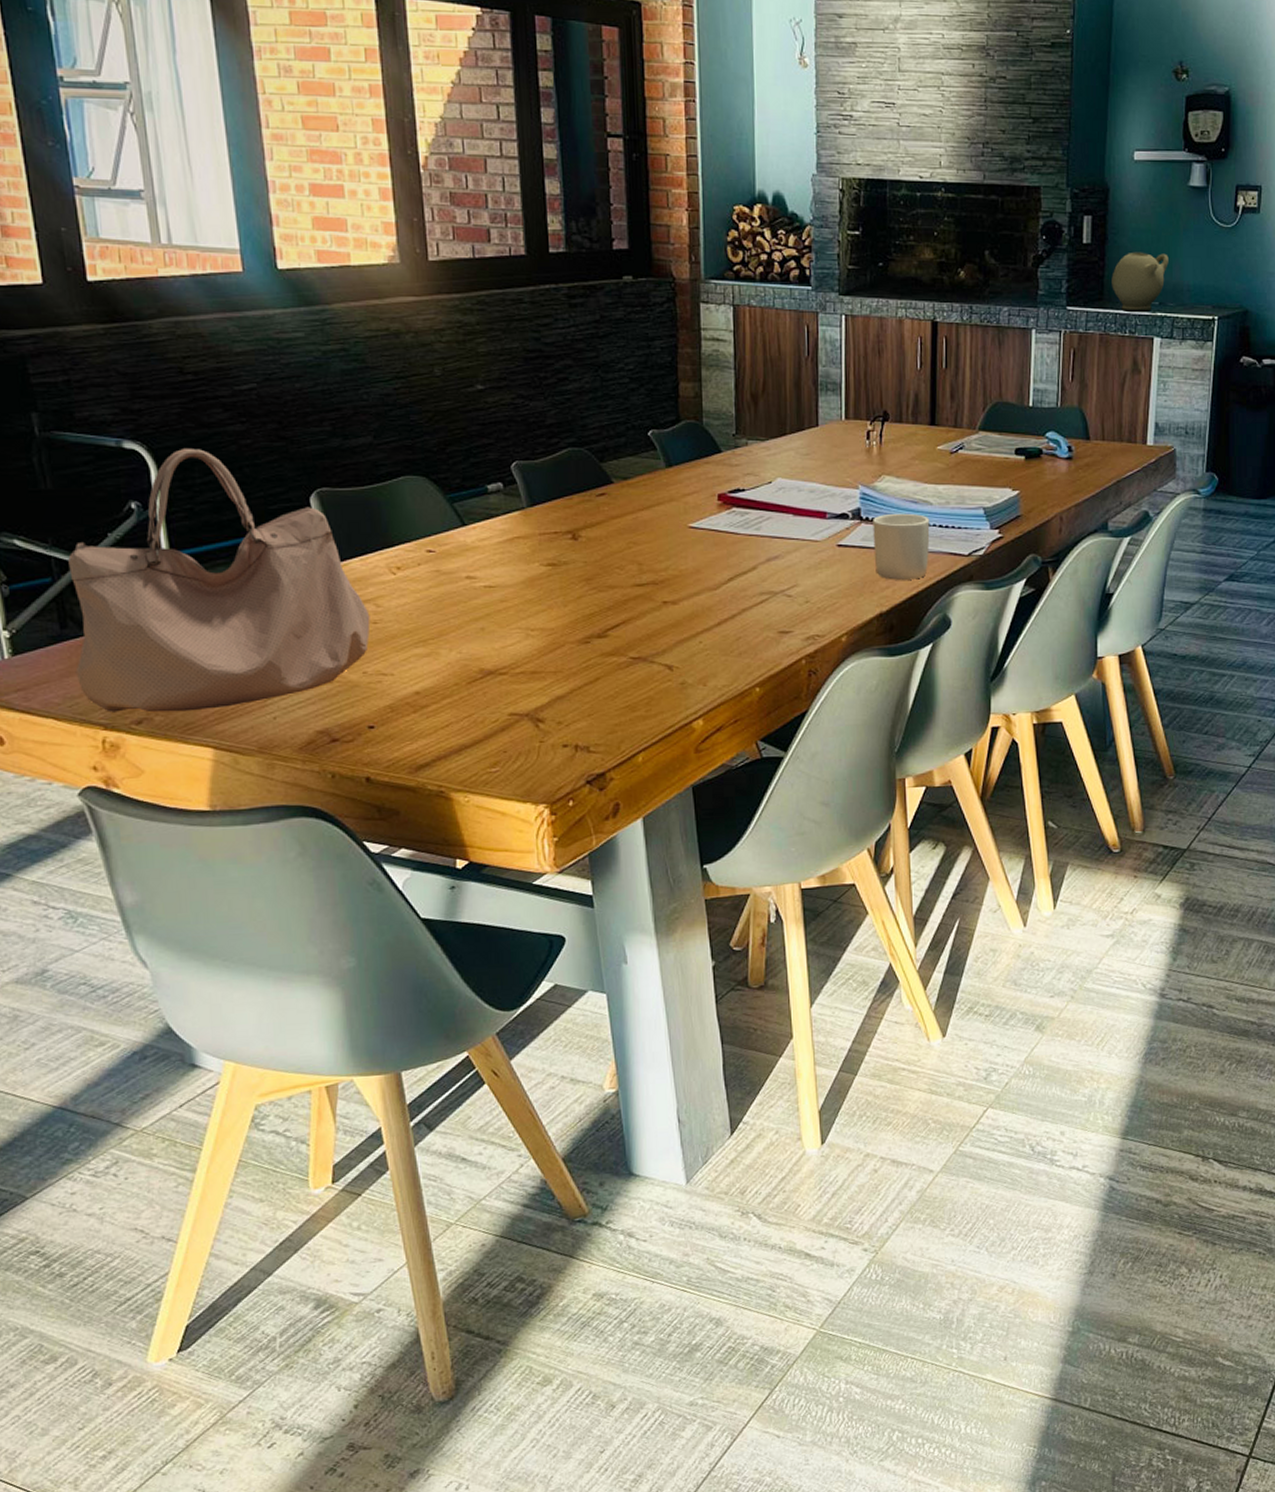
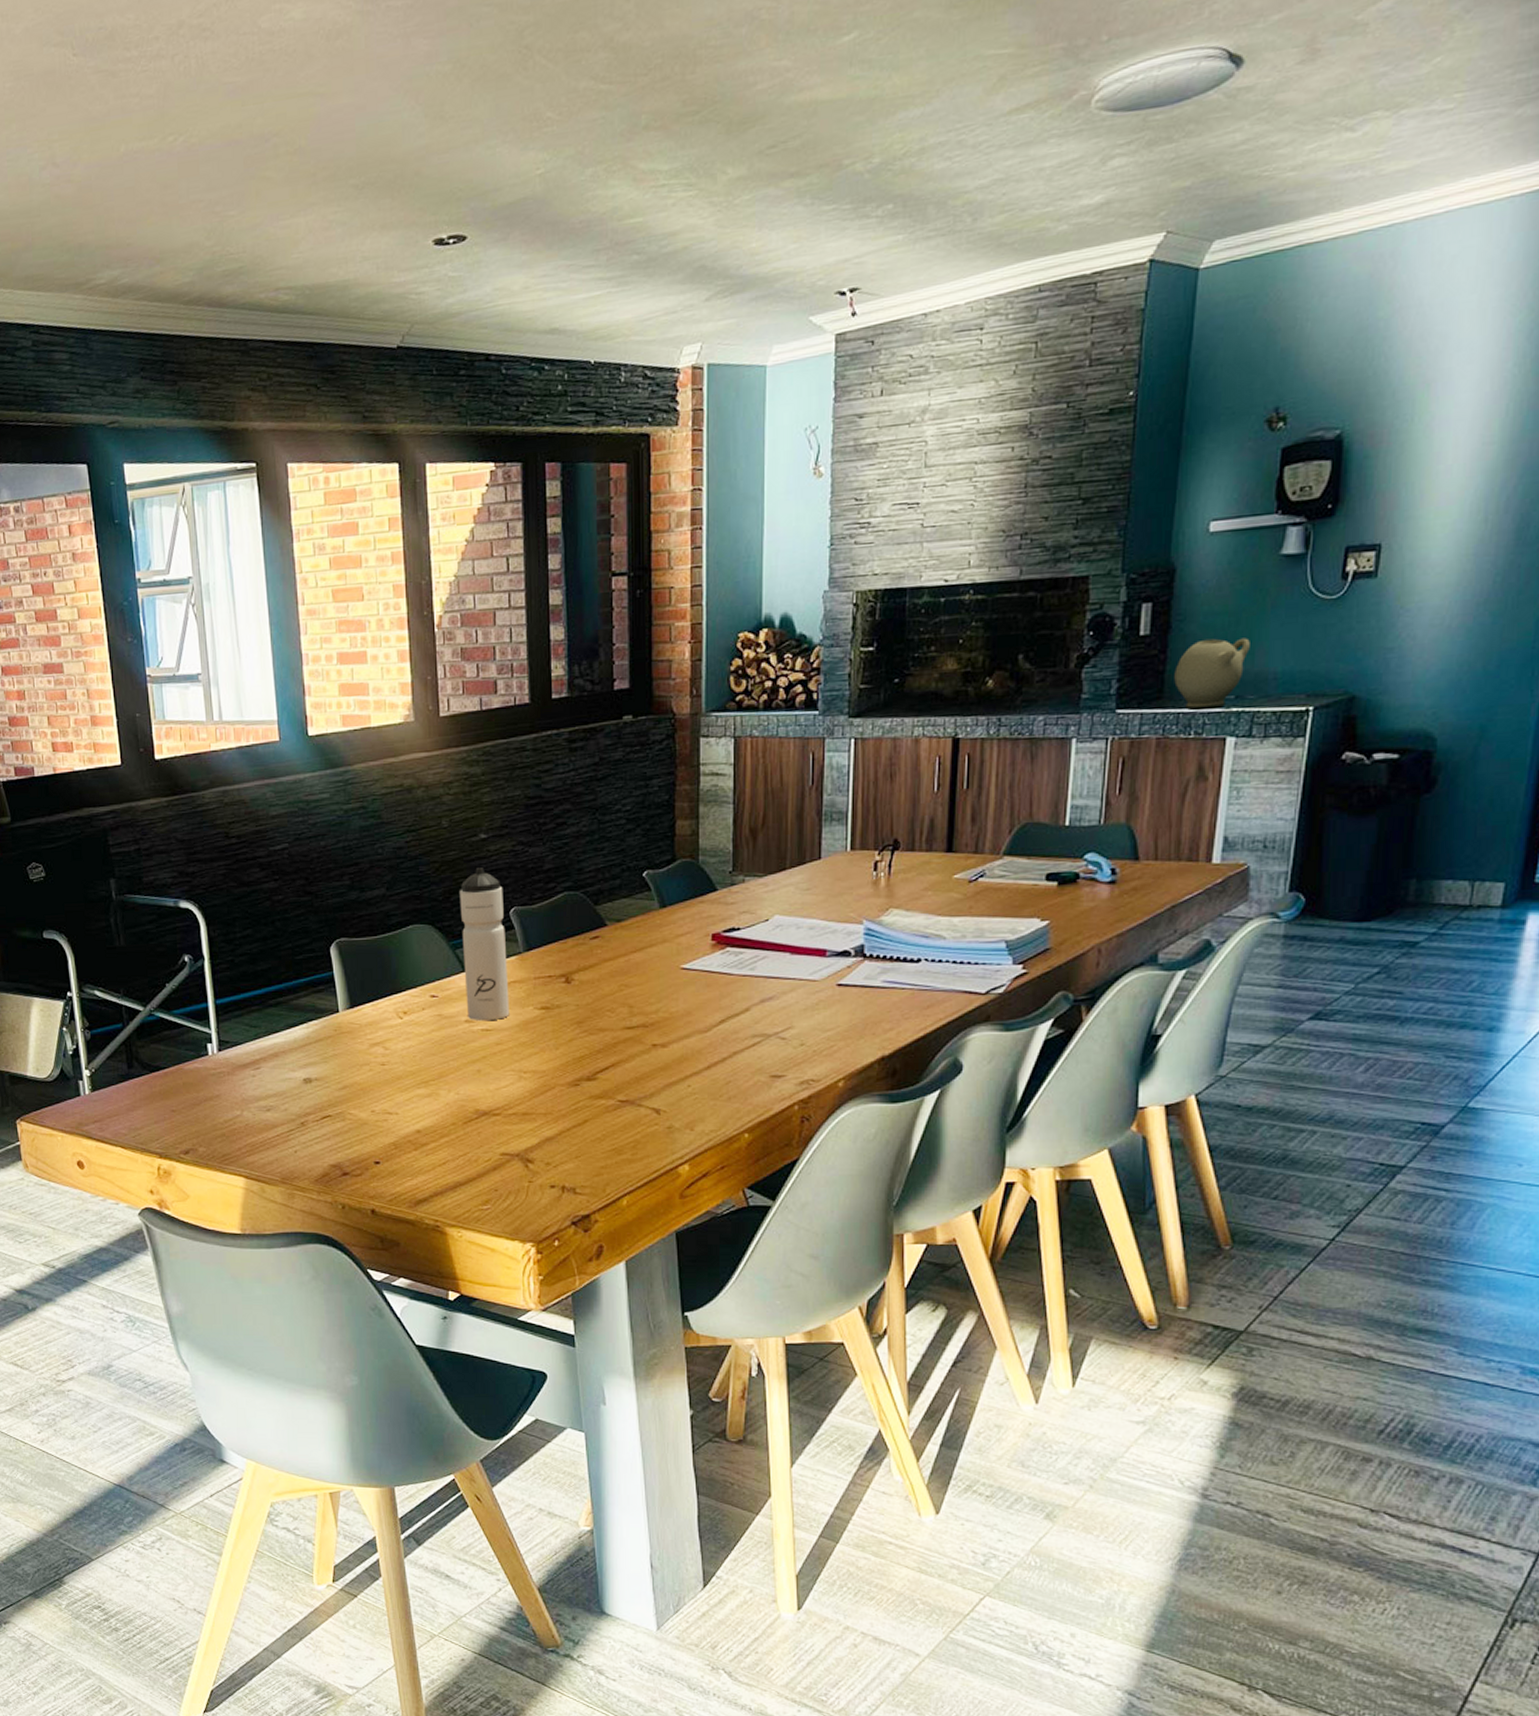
handbag: present [68,449,371,713] -> none [135,906,379,1144]
water bottle: none [456,419,514,578] -> present [460,868,510,1022]
mug: present [873,513,930,580] -> none [877,948,942,1021]

